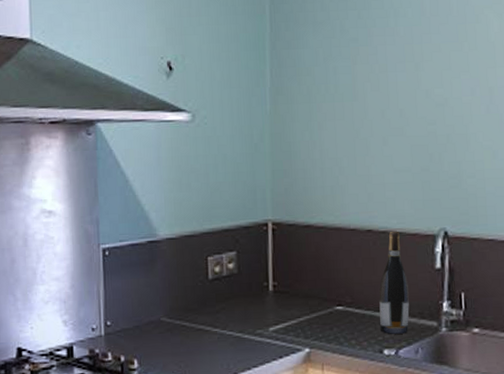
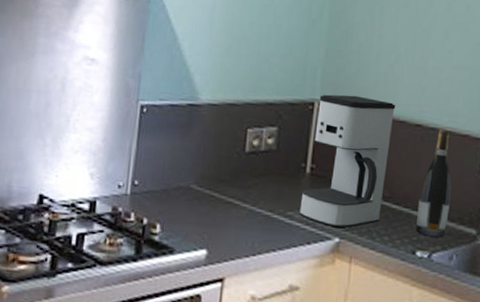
coffee maker: none [267,211,346,339] -> present [299,94,396,228]

